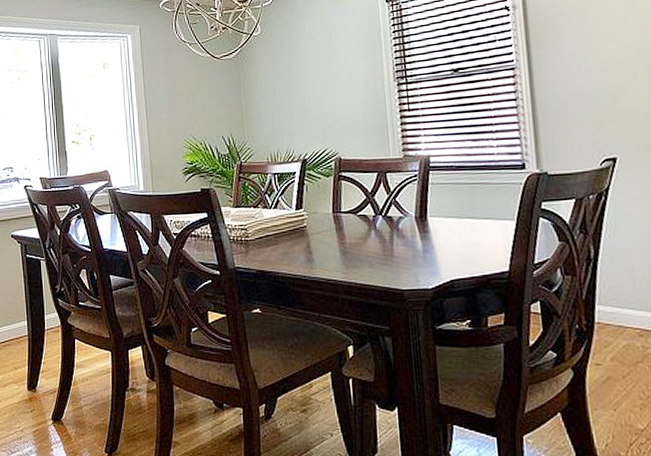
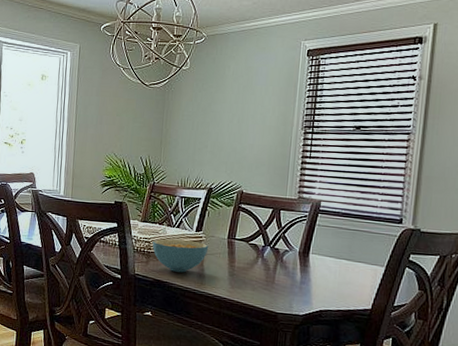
cereal bowl: none [248,221,313,259] -> present [152,239,209,273]

